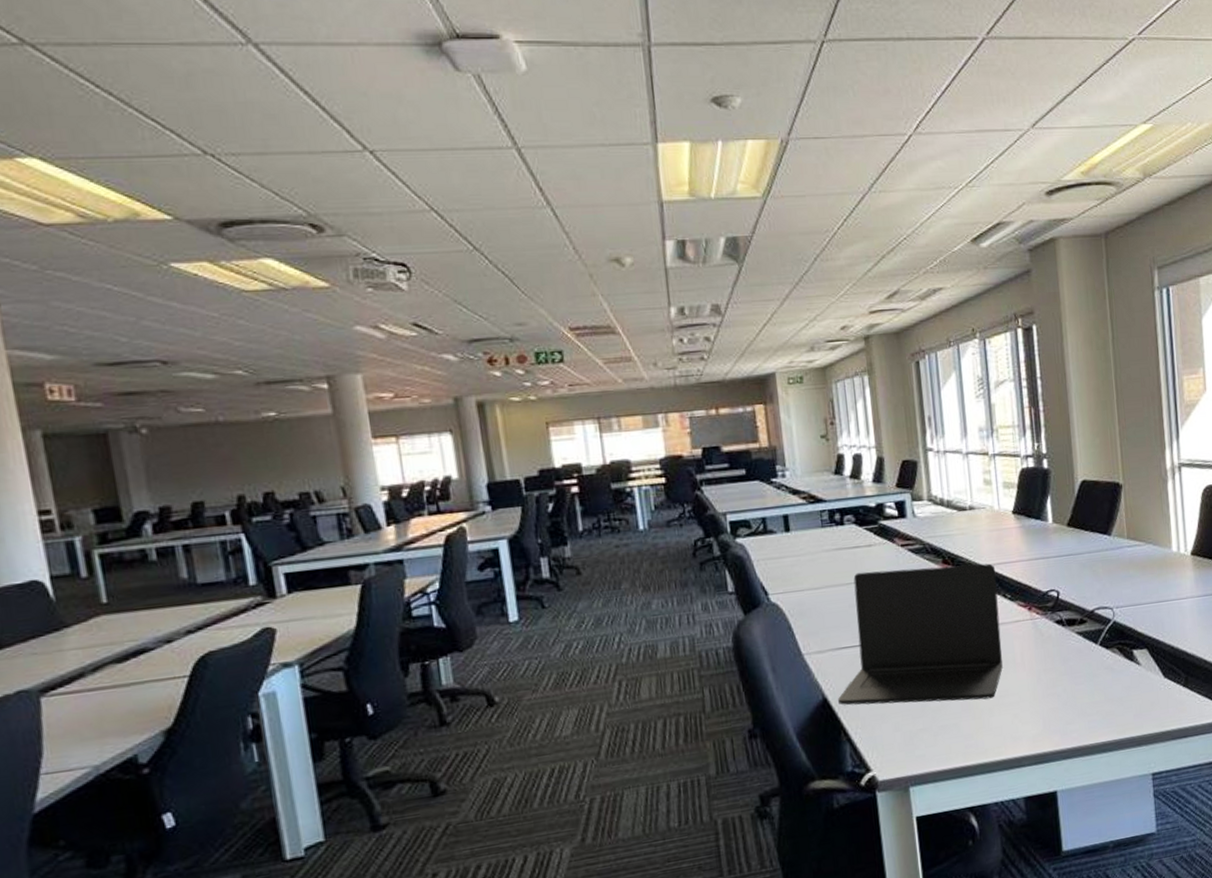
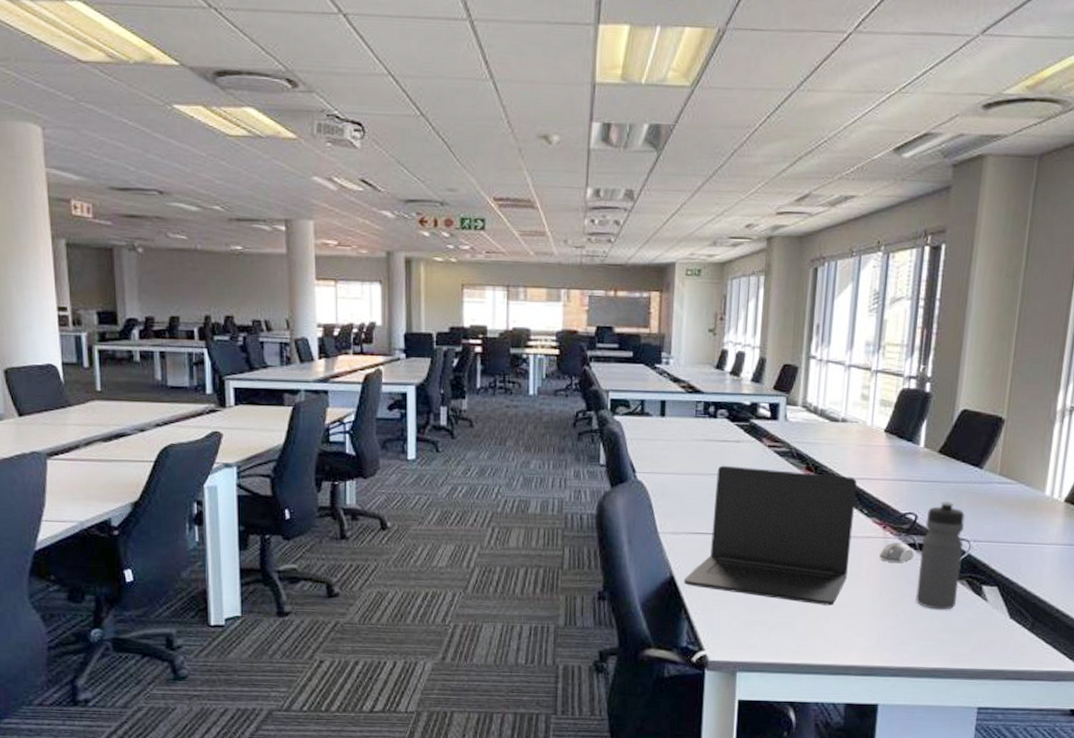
computer mouse: none [1030,621,1063,644] -> present [879,543,914,564]
water bottle: none [1068,572,1112,683] -> present [916,501,965,610]

